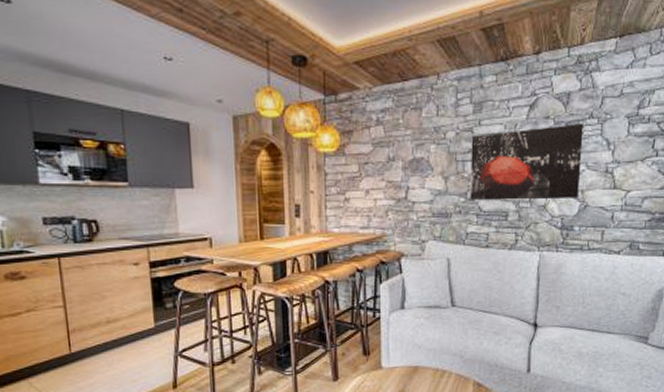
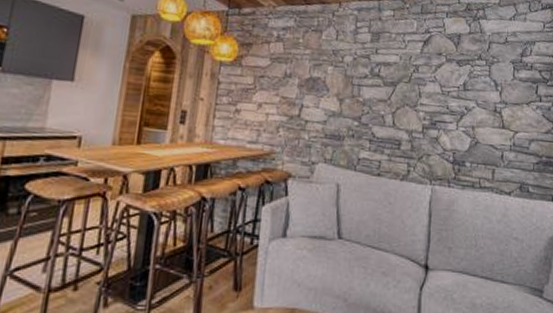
wall art: present [470,123,584,200] -> none [364,62,473,134]

